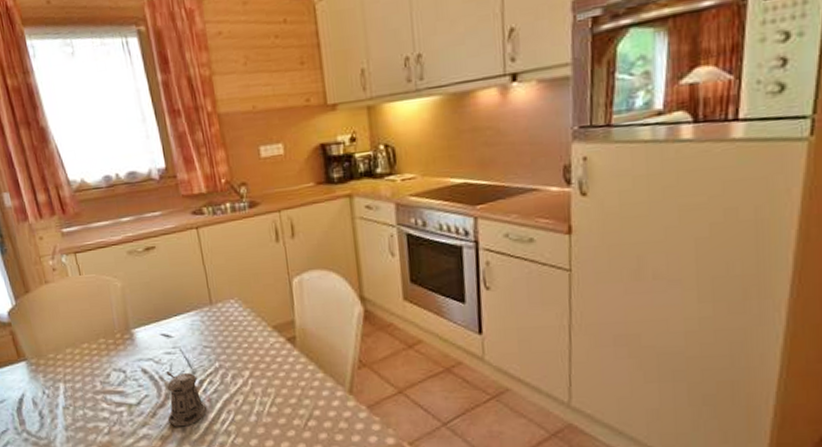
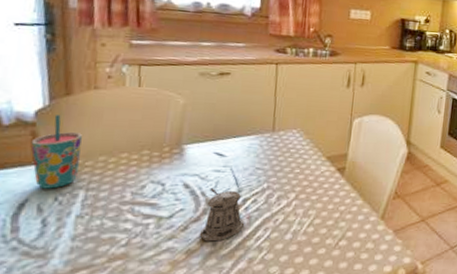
cup: none [12,313,54,384] -> present [31,115,82,189]

